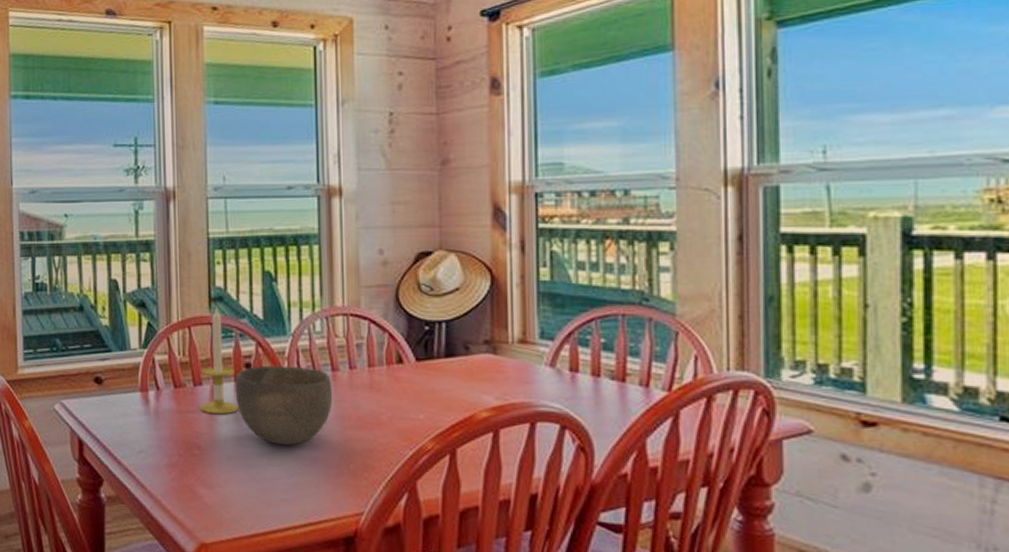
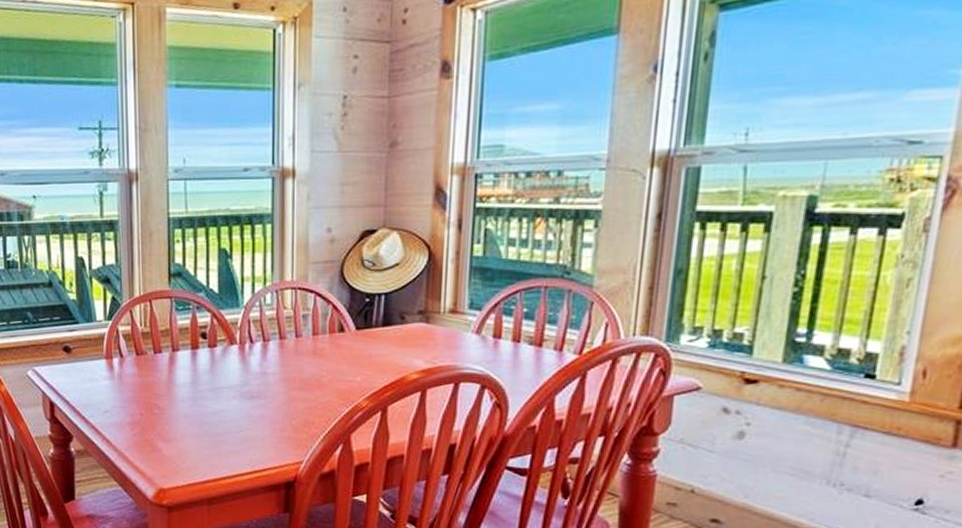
candle: present [200,307,238,415] -> none [160,282,194,379]
bowl: present [235,365,333,446] -> none [191,335,280,405]

